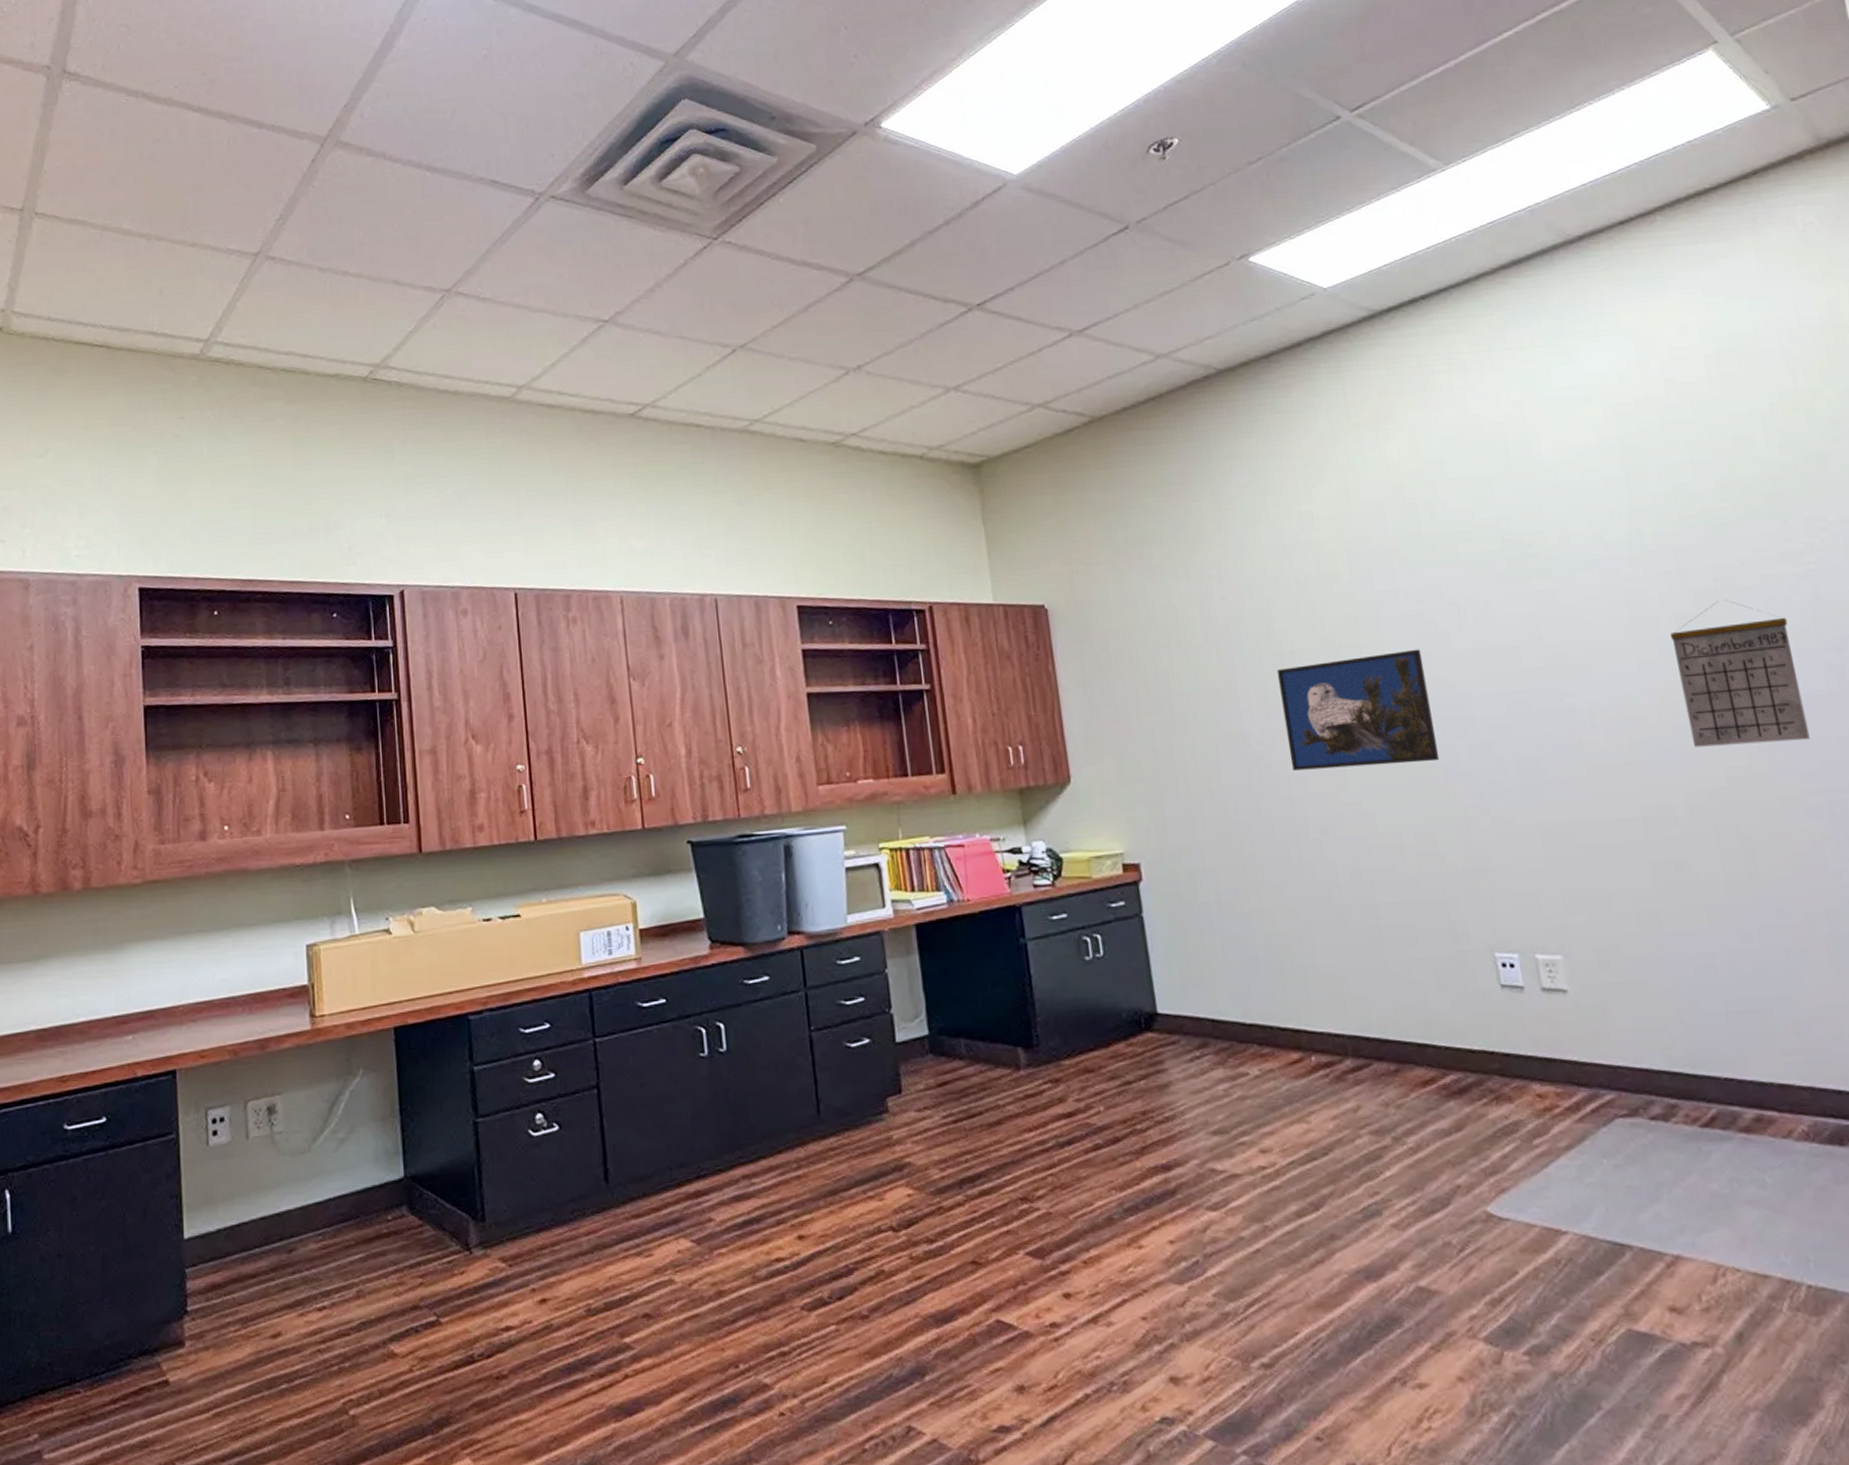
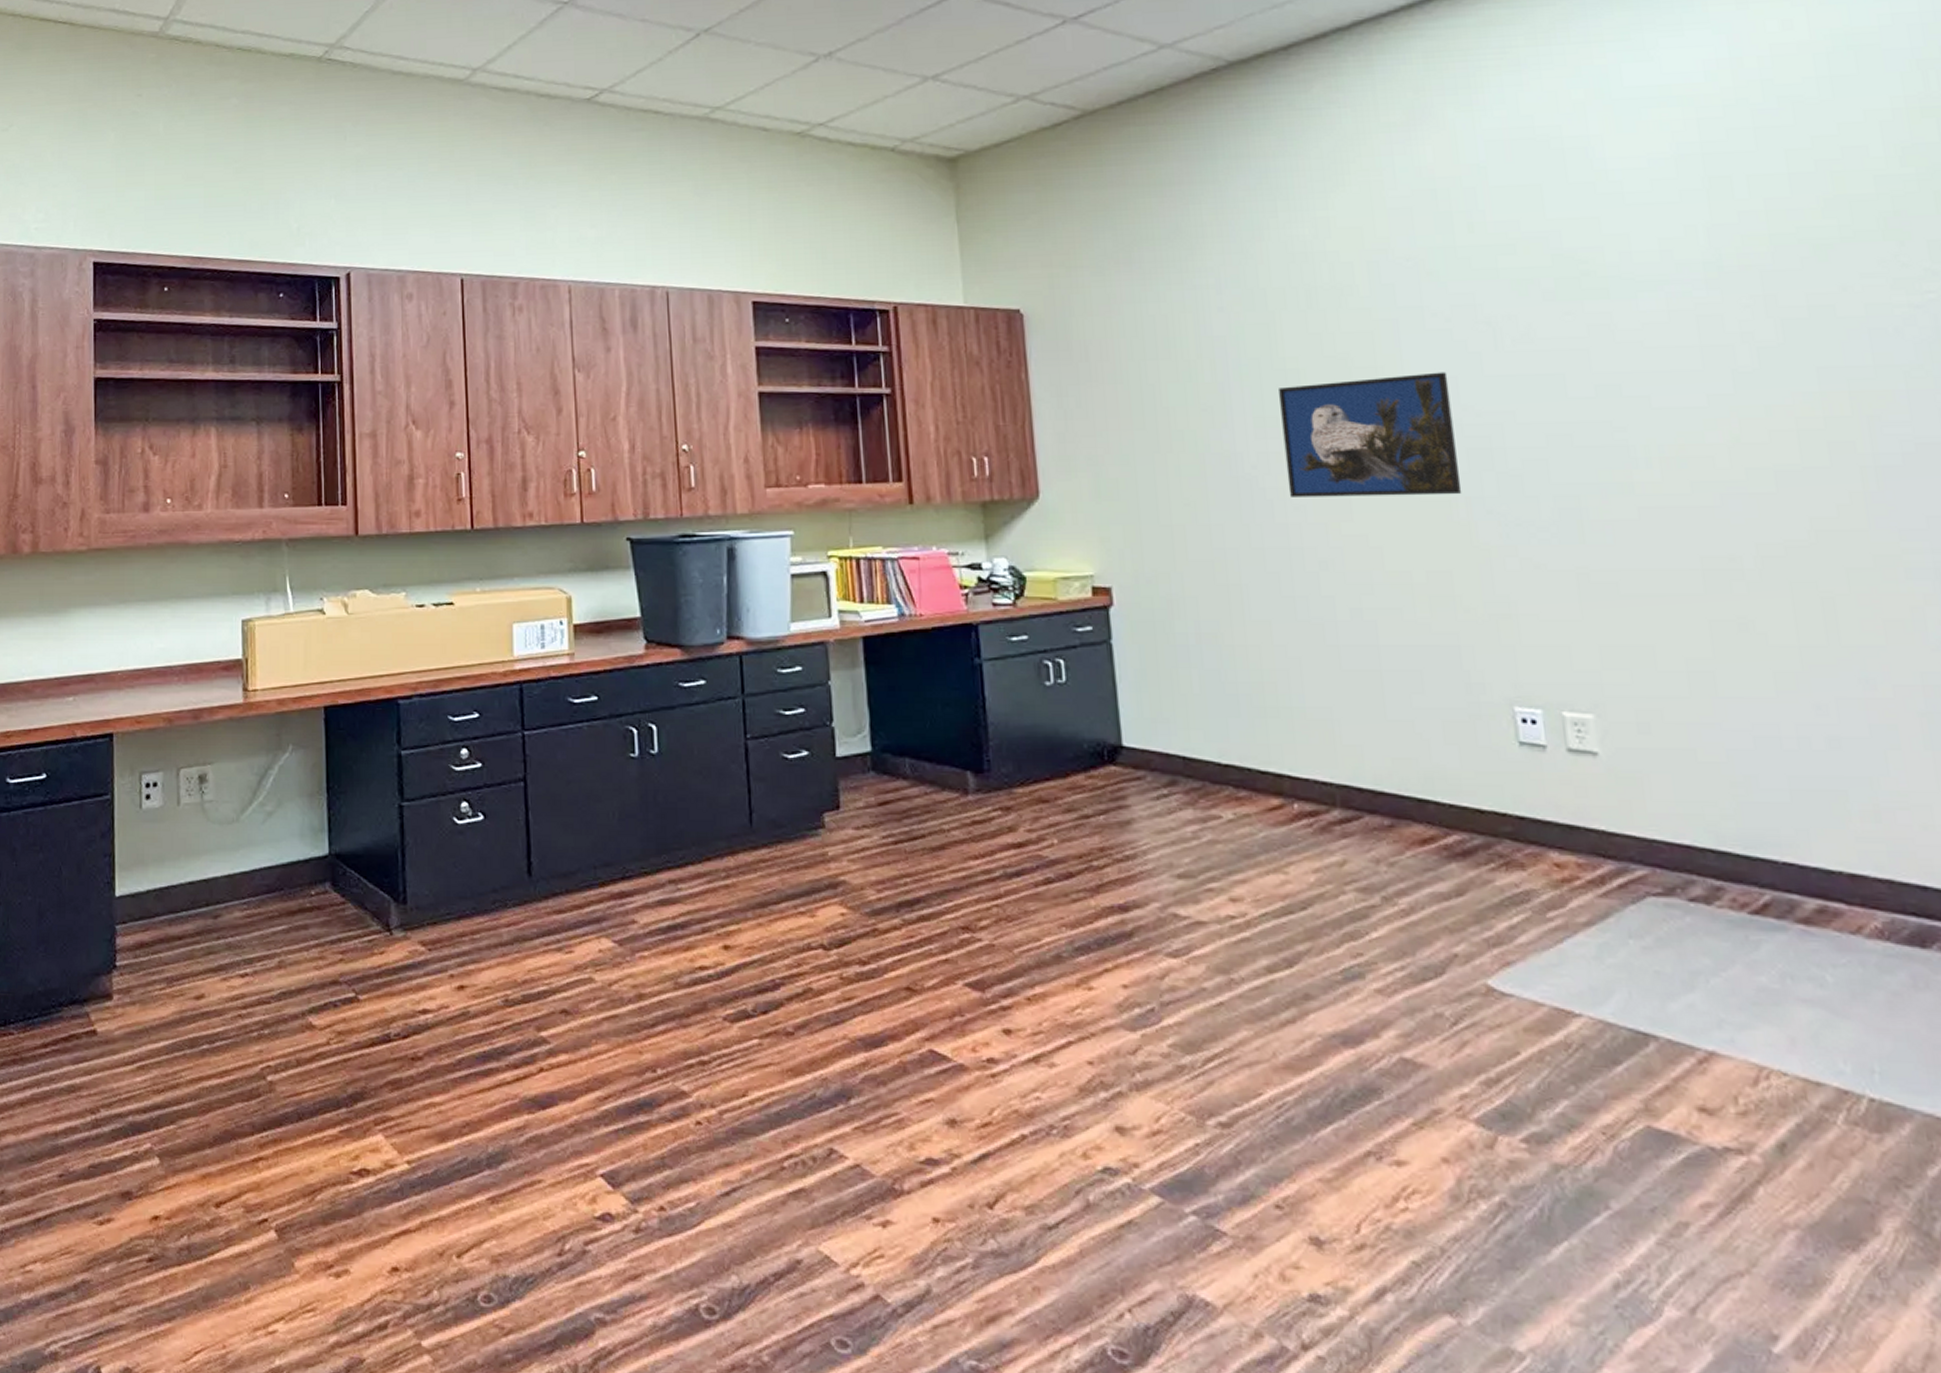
calendar: present [1670,599,1810,747] -> none [1750,329,1916,494]

